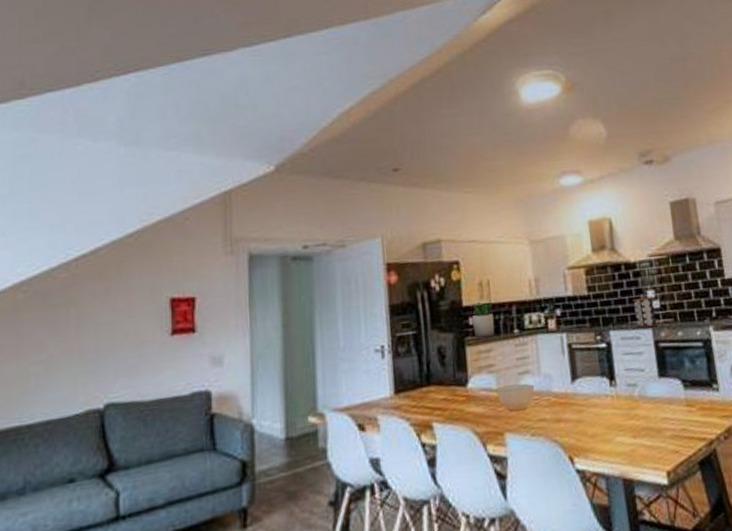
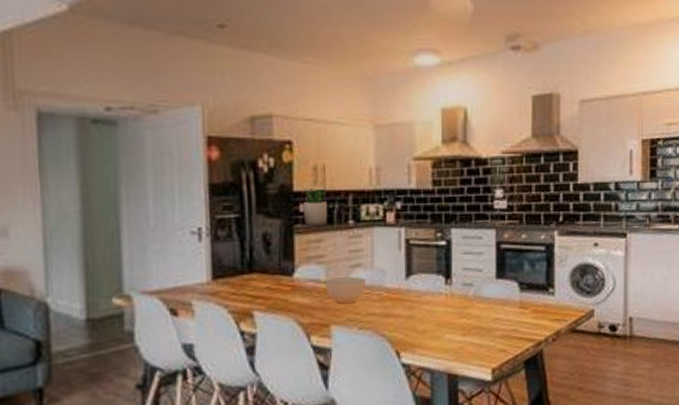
spice rack: present [632,294,659,329] -> none [479,192,503,228]

